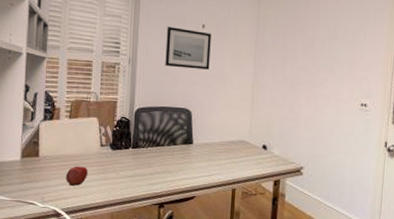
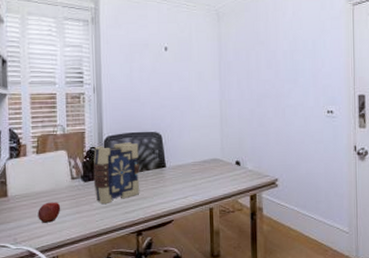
book: none [121,115,168,173] -> present [93,142,140,204]
wall art: present [165,27,211,70] -> none [129,52,176,92]

